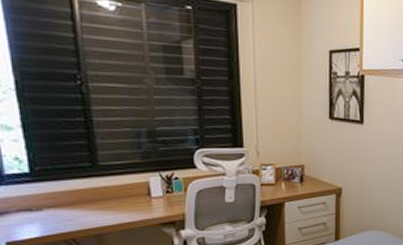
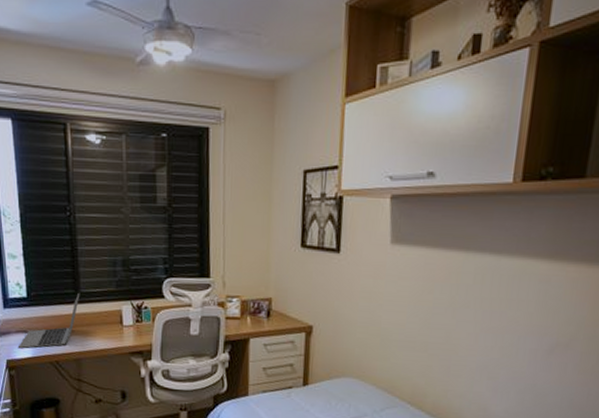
laptop: none [21,166,99,229] -> present [19,293,80,349]

